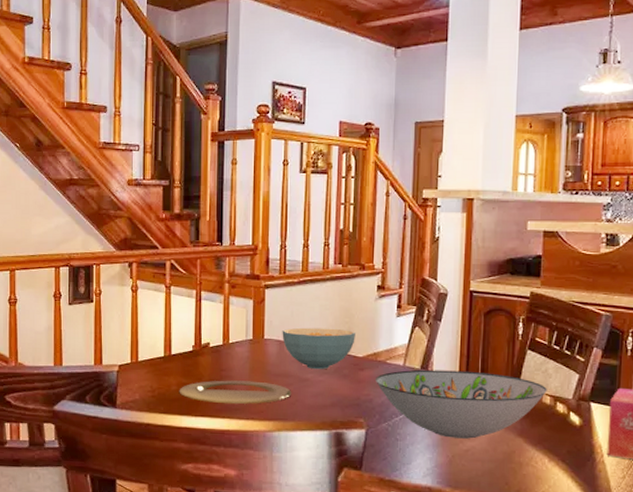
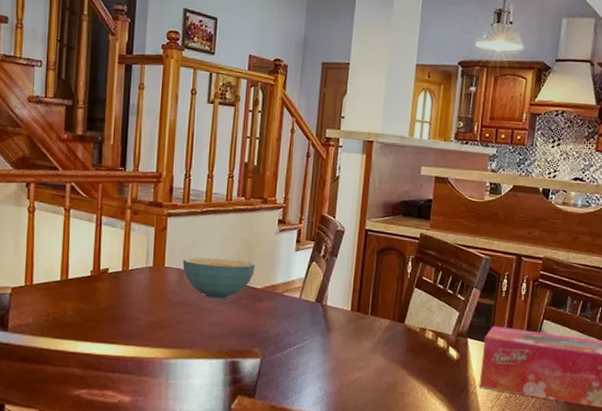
plate: present [179,380,292,404] -> none [75,306,190,331]
decorative bowl: present [375,369,547,439] -> none [271,302,430,370]

